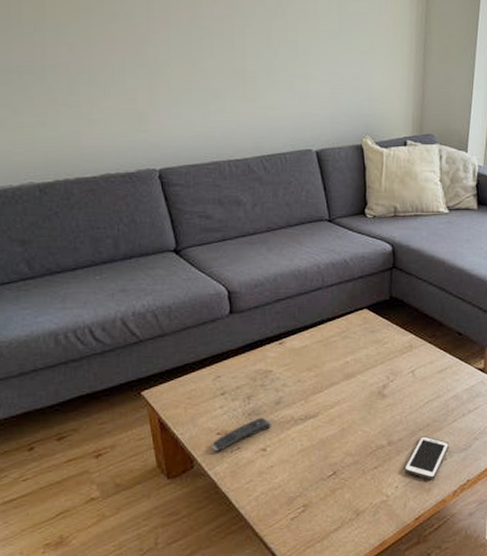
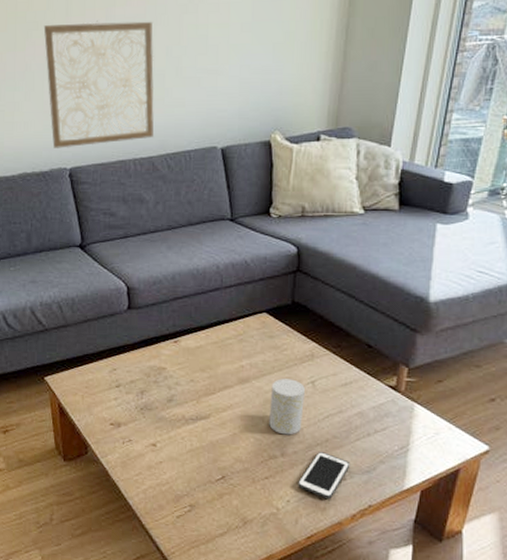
wall art: none [122,18,247,148] -> present [43,21,154,148]
remote control: present [212,417,271,452] -> none [105,413,162,441]
cup: none [375,370,406,424] -> present [269,379,305,435]

